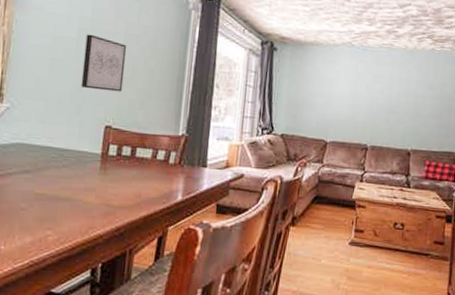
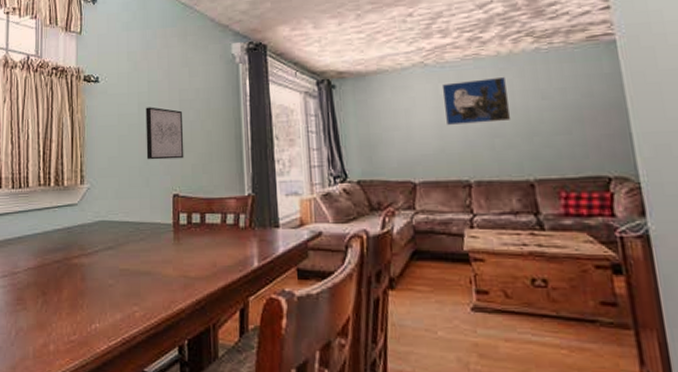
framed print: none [359,64,407,102] -> present [441,76,512,126]

